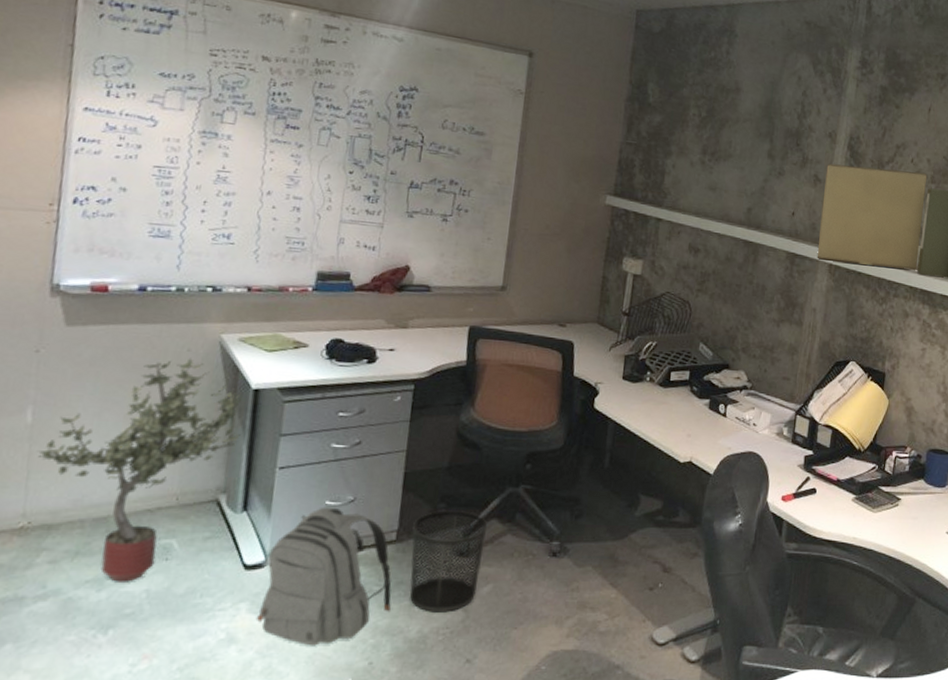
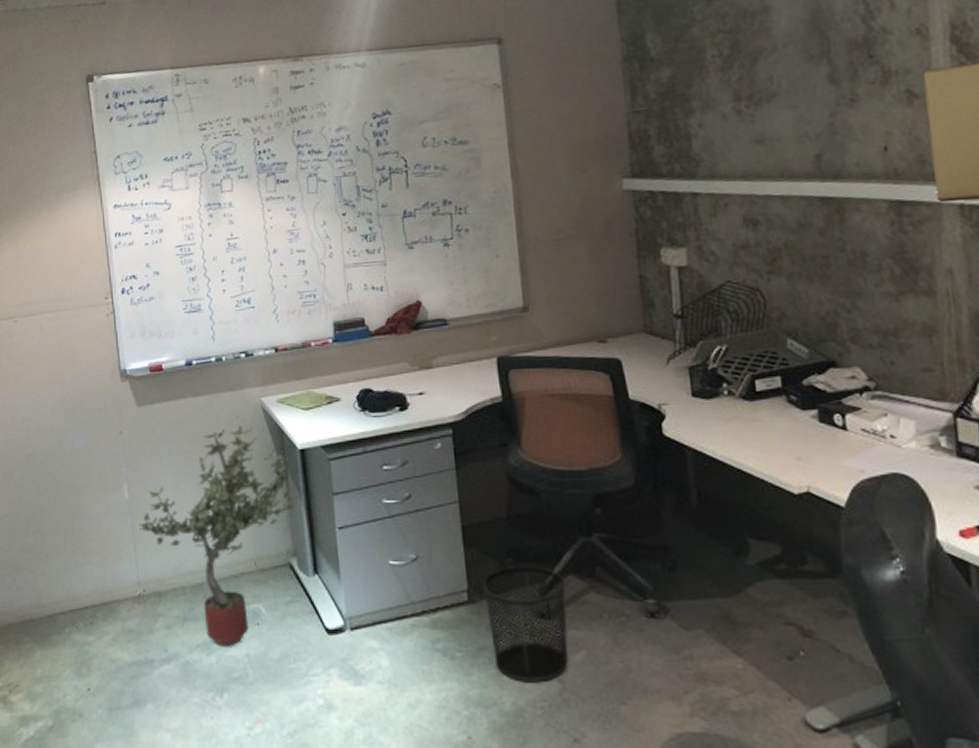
backpack: present [255,507,392,646] -> none [347,566,478,716]

